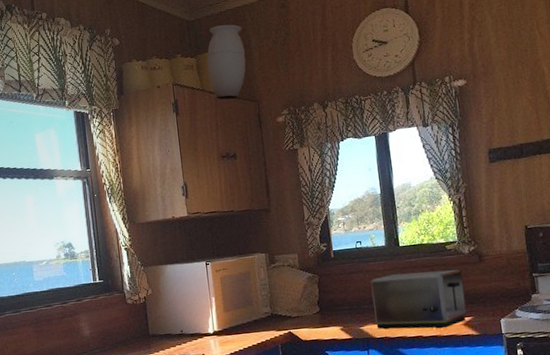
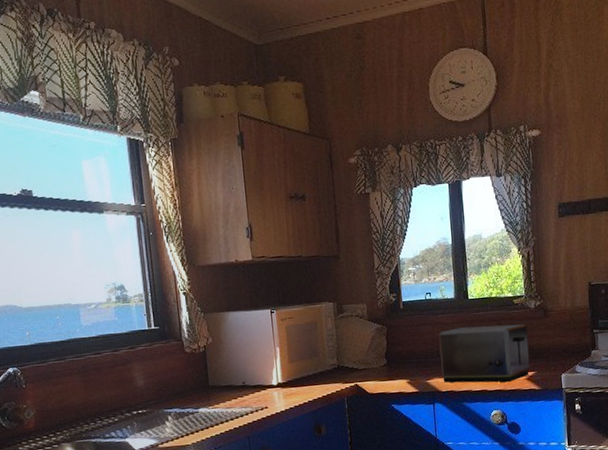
decorative vase: present [206,24,246,100] -> none [275,52,318,136]

